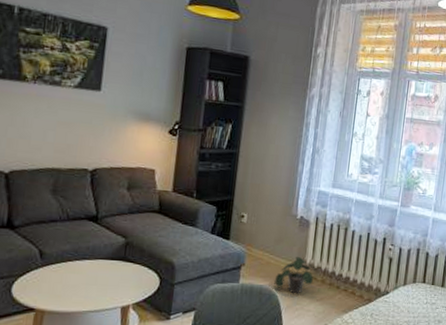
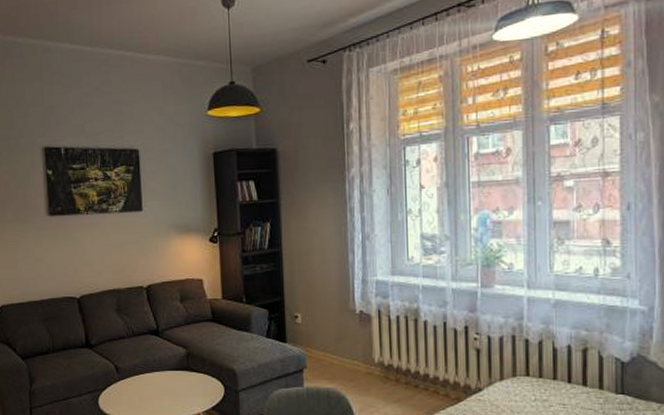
potted plant: present [274,257,317,294] -> none [341,355,388,396]

